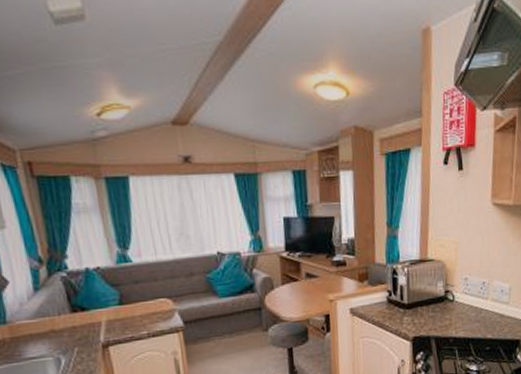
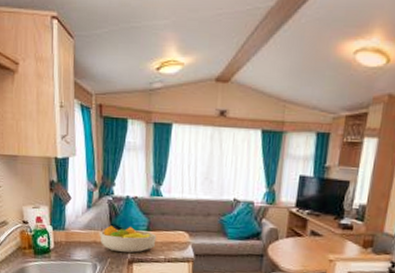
fruit bowl: none [57,304,134,337] -> present [100,225,157,253]

